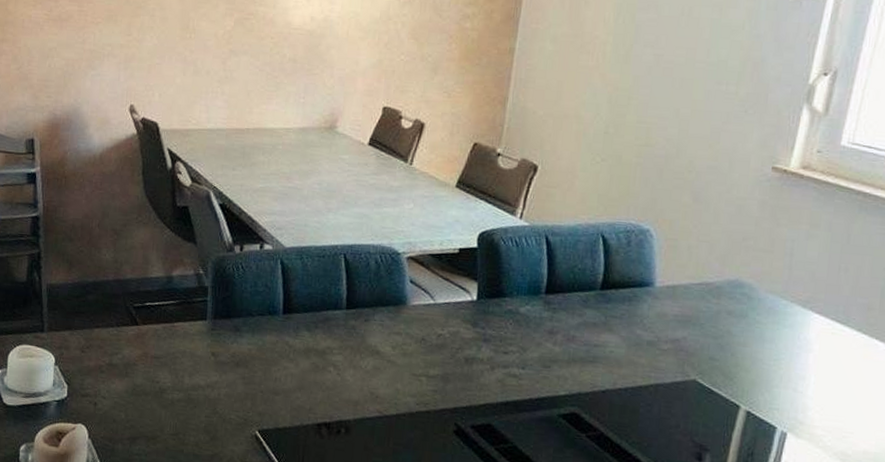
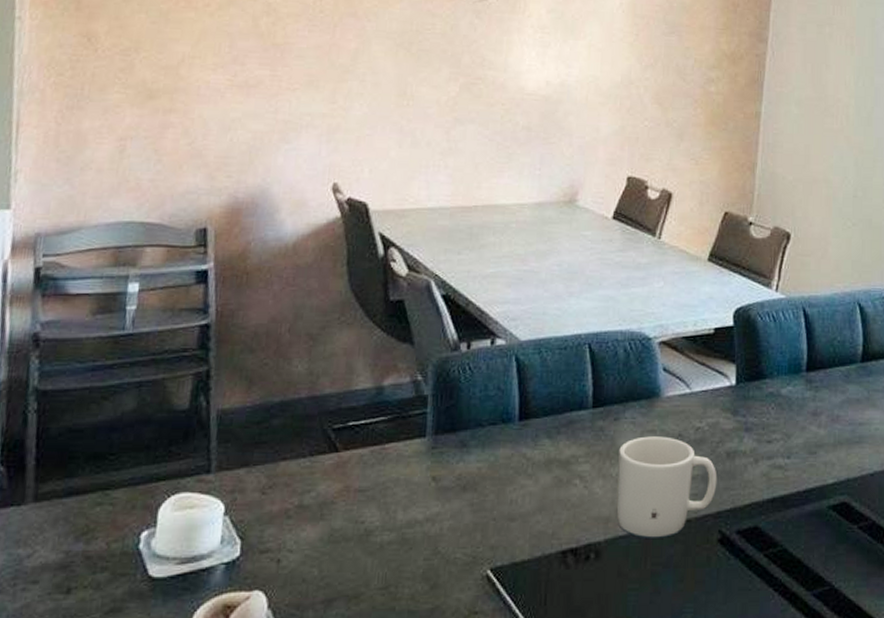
mug: none [364,337,456,424] -> present [616,436,718,540]

